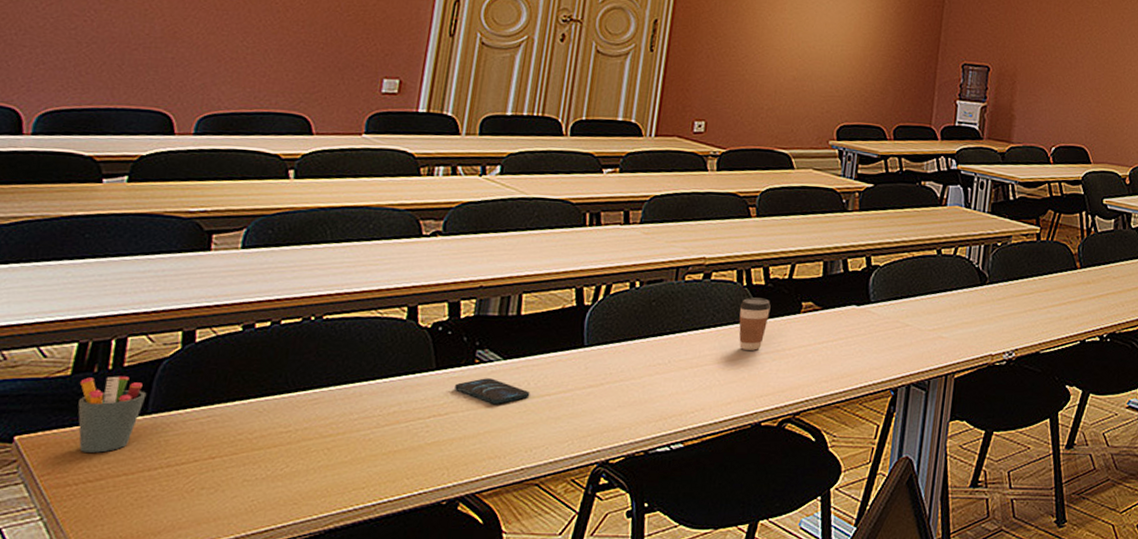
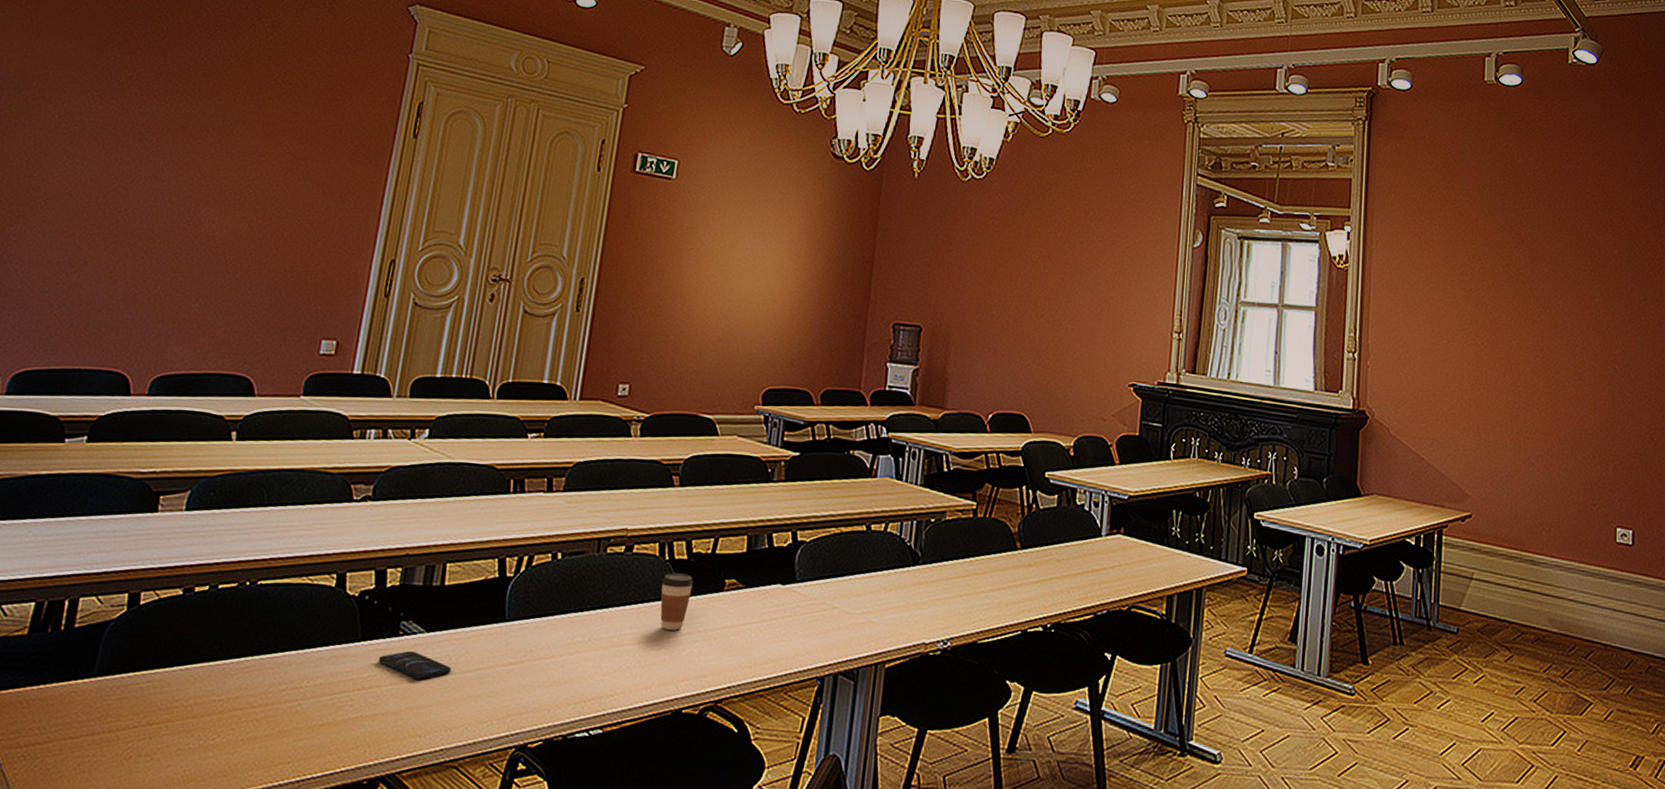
pen holder: present [78,376,147,453] -> none [31,637,94,715]

